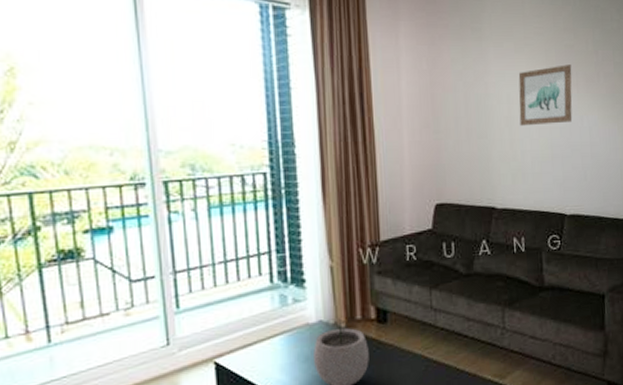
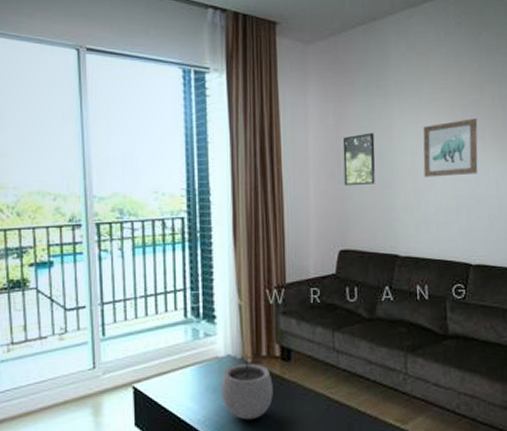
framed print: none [437,78,471,136] -> present [342,133,375,186]

